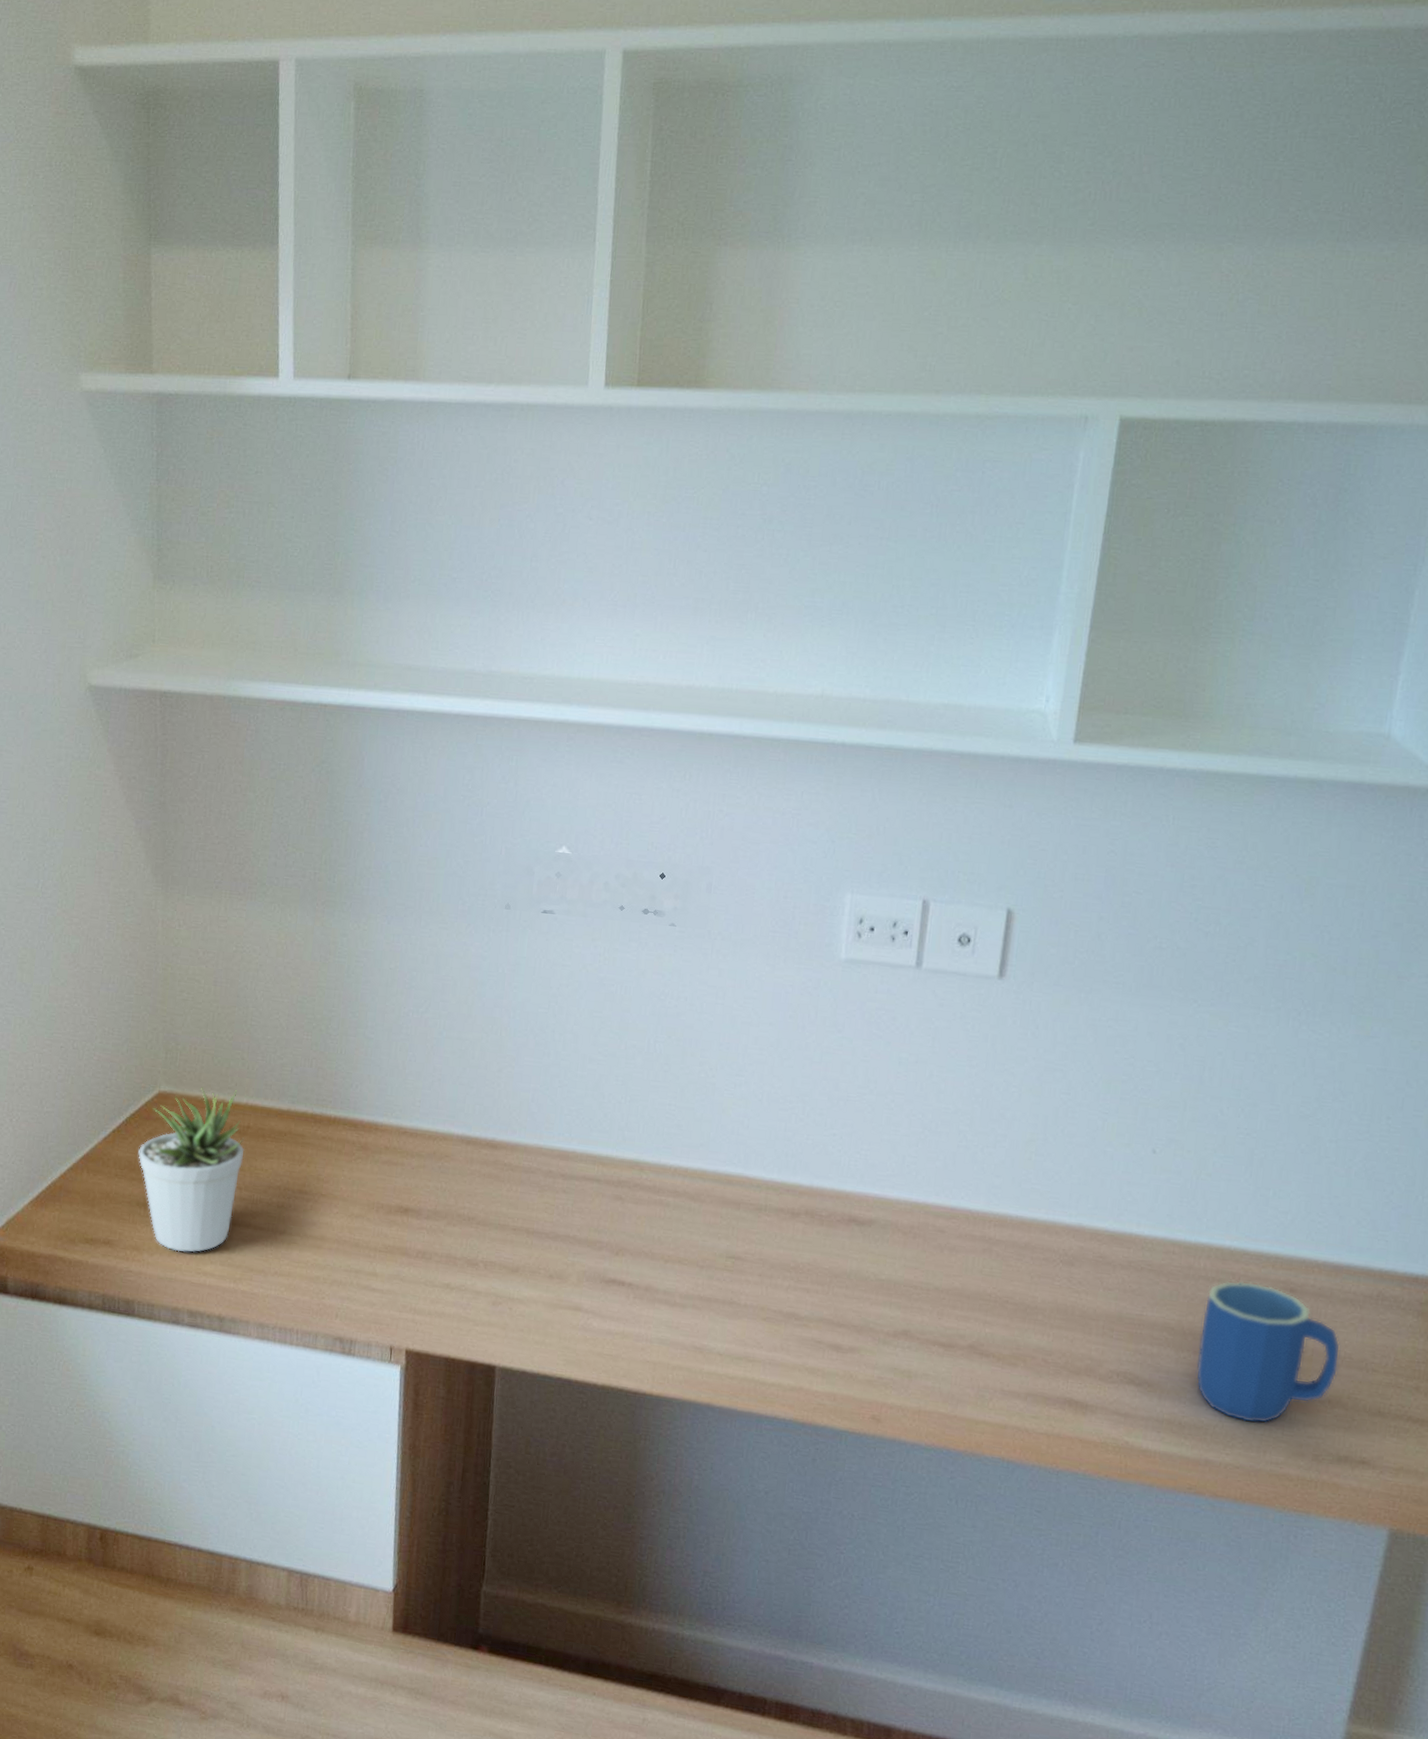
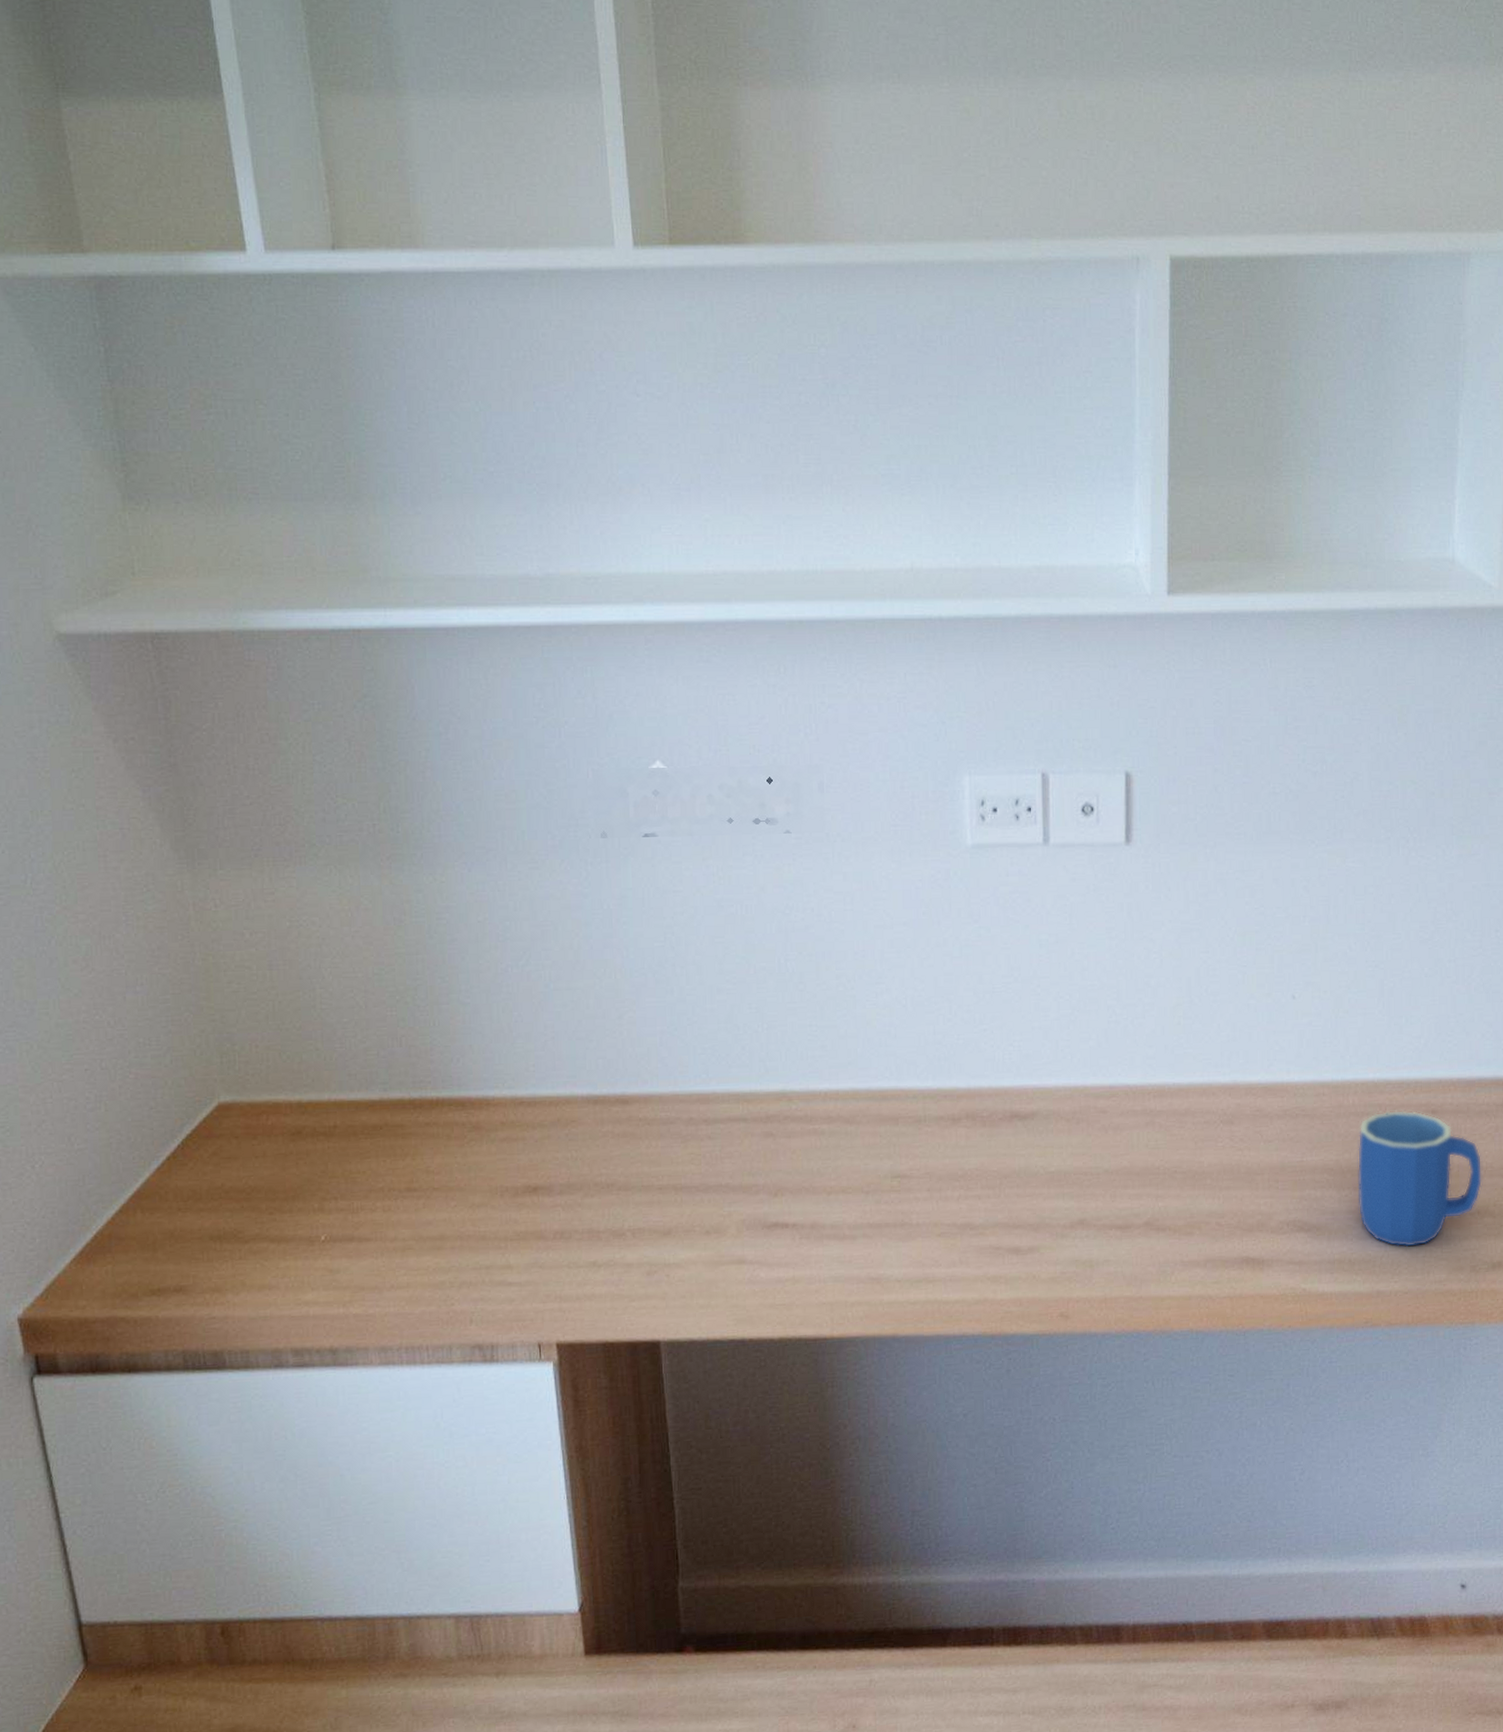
potted plant: present [138,1087,245,1252] -> none [203,1087,335,1285]

